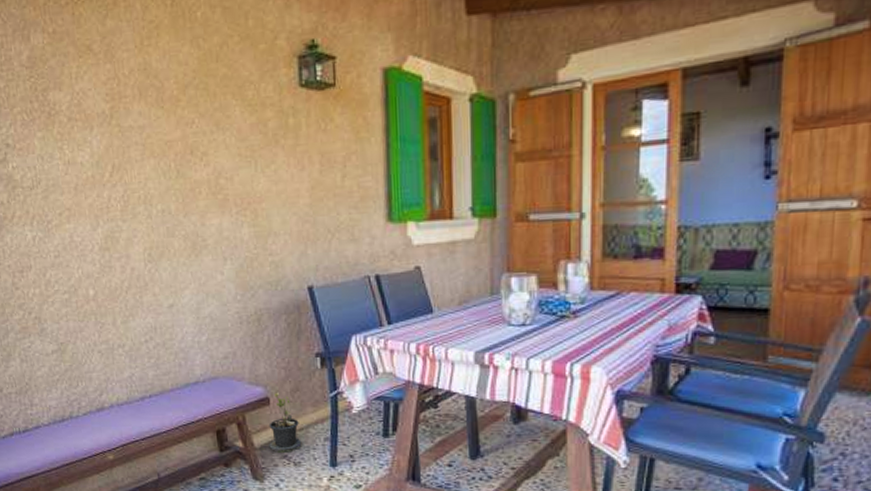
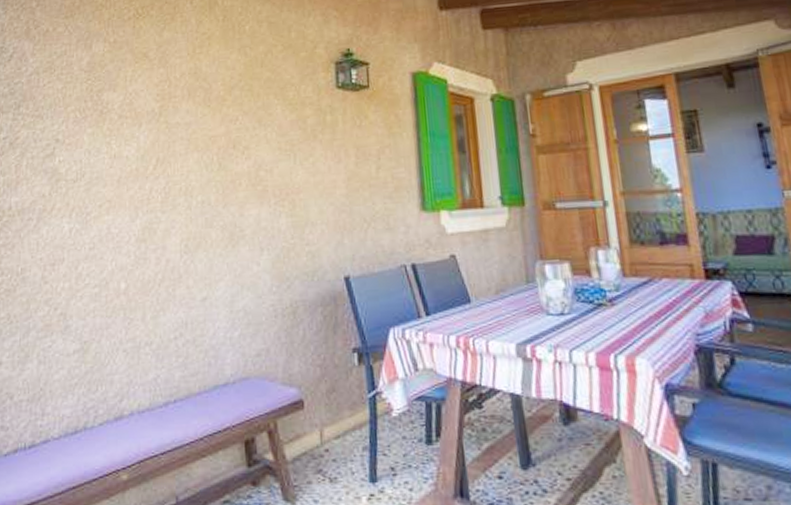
potted plant: present [259,392,302,453] -> none [292,393,338,467]

